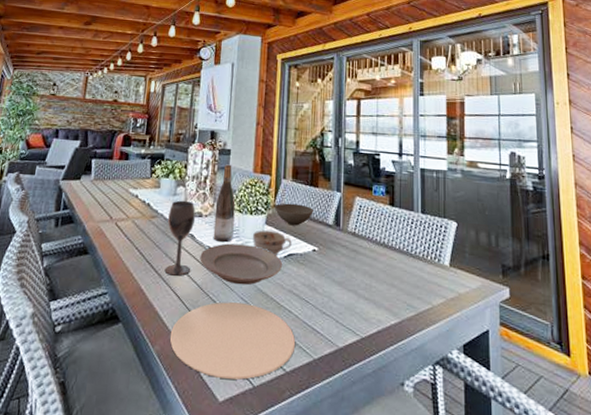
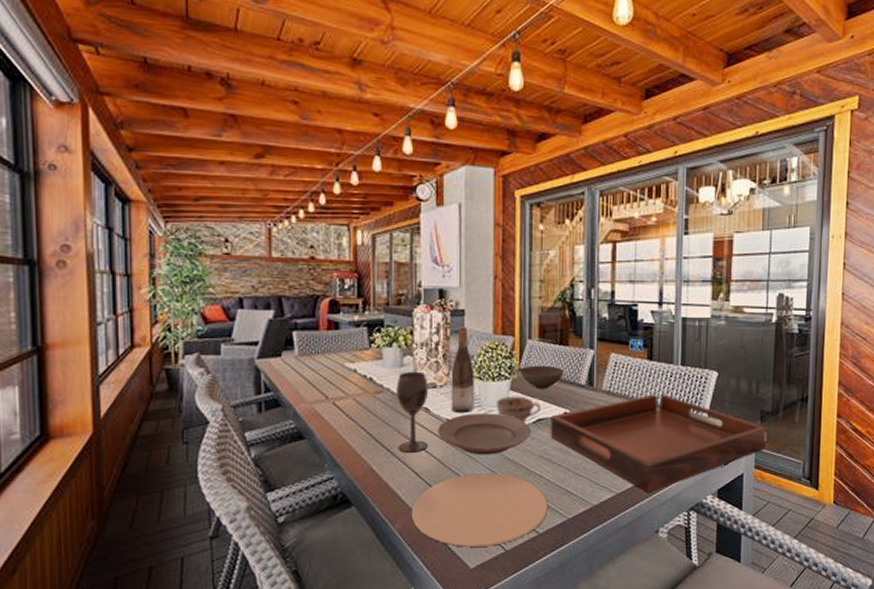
serving tray: none [299,239,511,340] -> present [550,394,767,492]

